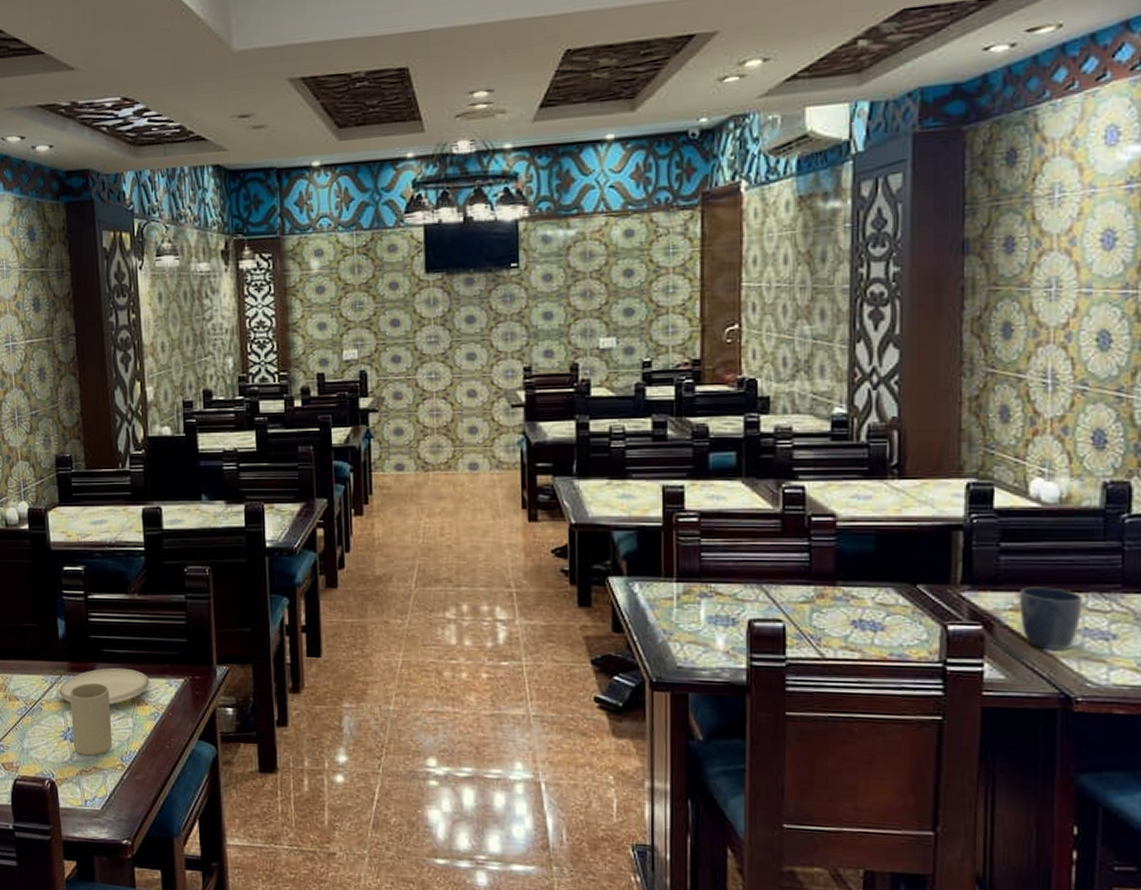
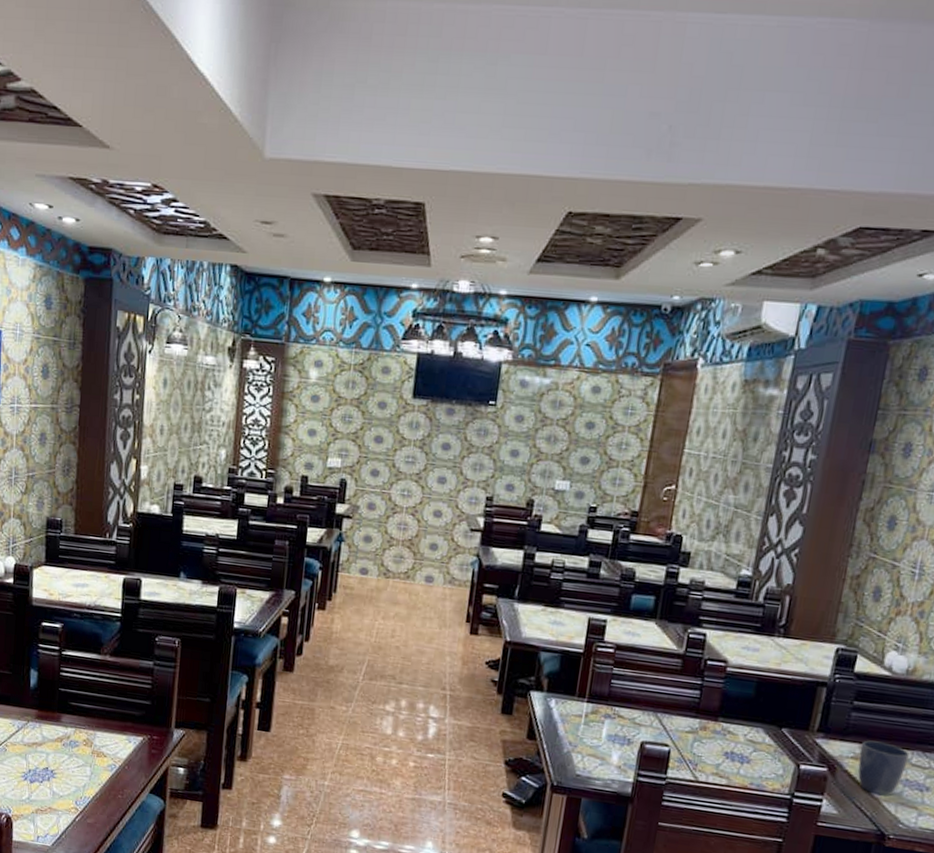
plate: present [59,667,150,705] -> none [24,719,111,753]
cup: present [70,682,113,755] -> none [32,731,72,797]

